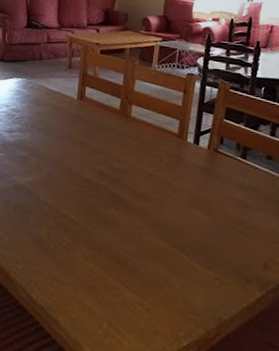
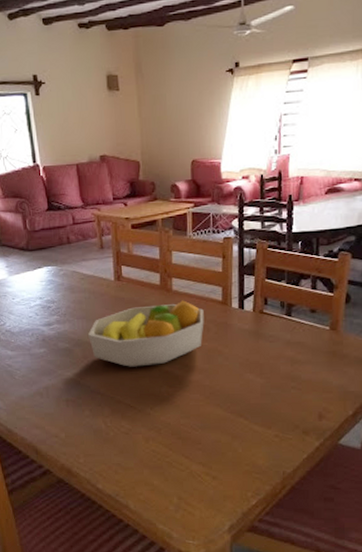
fruit bowl: none [45,127,159,186] -> present [88,300,204,367]

